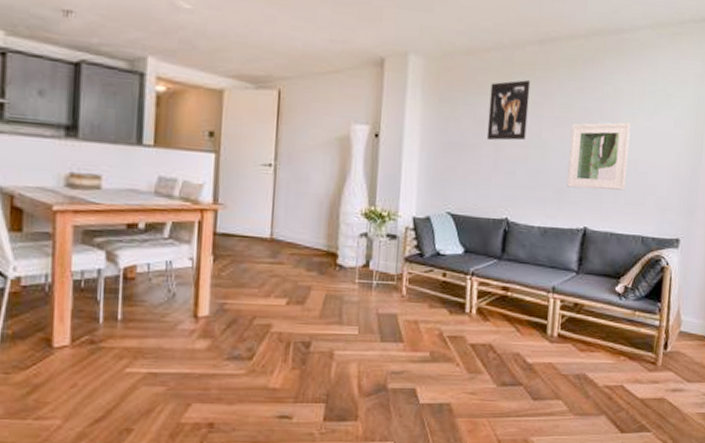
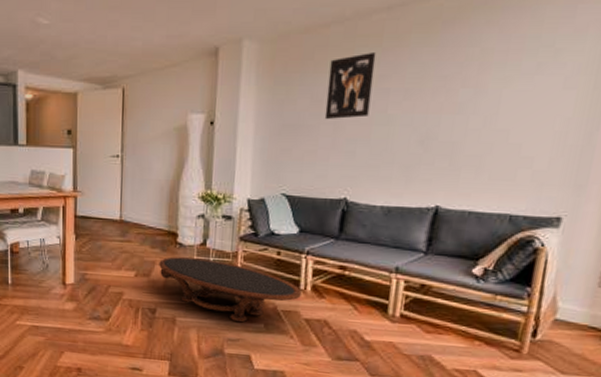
coffee table: none [315,280,468,352] -> present [159,257,303,323]
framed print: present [567,122,632,191] -> none [416,87,503,165]

